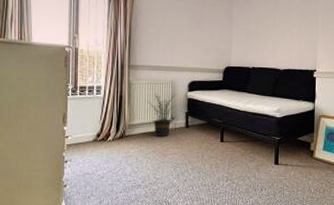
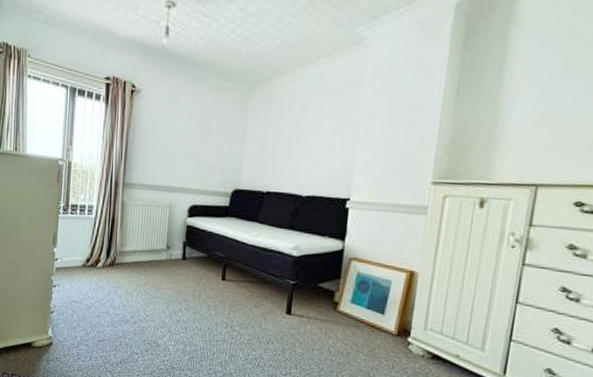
potted plant: present [148,93,175,136] -> none [142,217,173,268]

